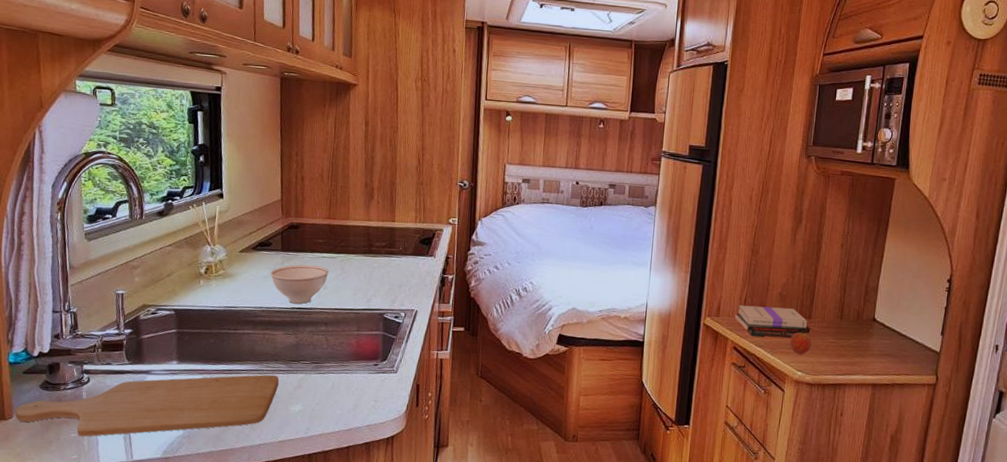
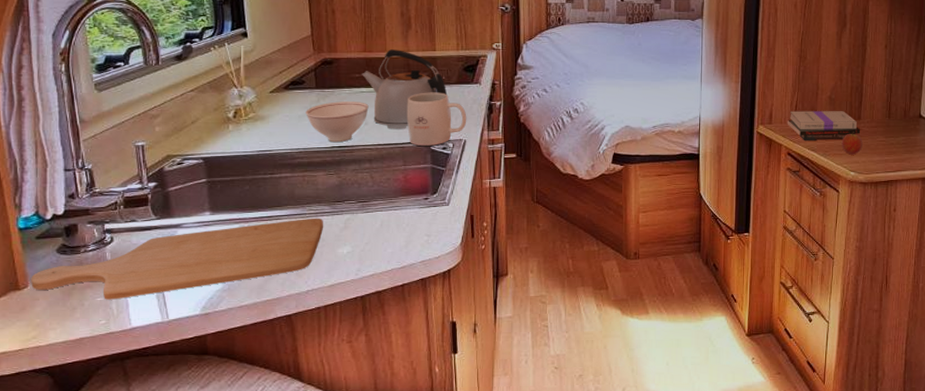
kettle: none [324,218,403,296] -> present [361,49,448,130]
mug: none [363,261,420,314] -> present [406,92,467,146]

